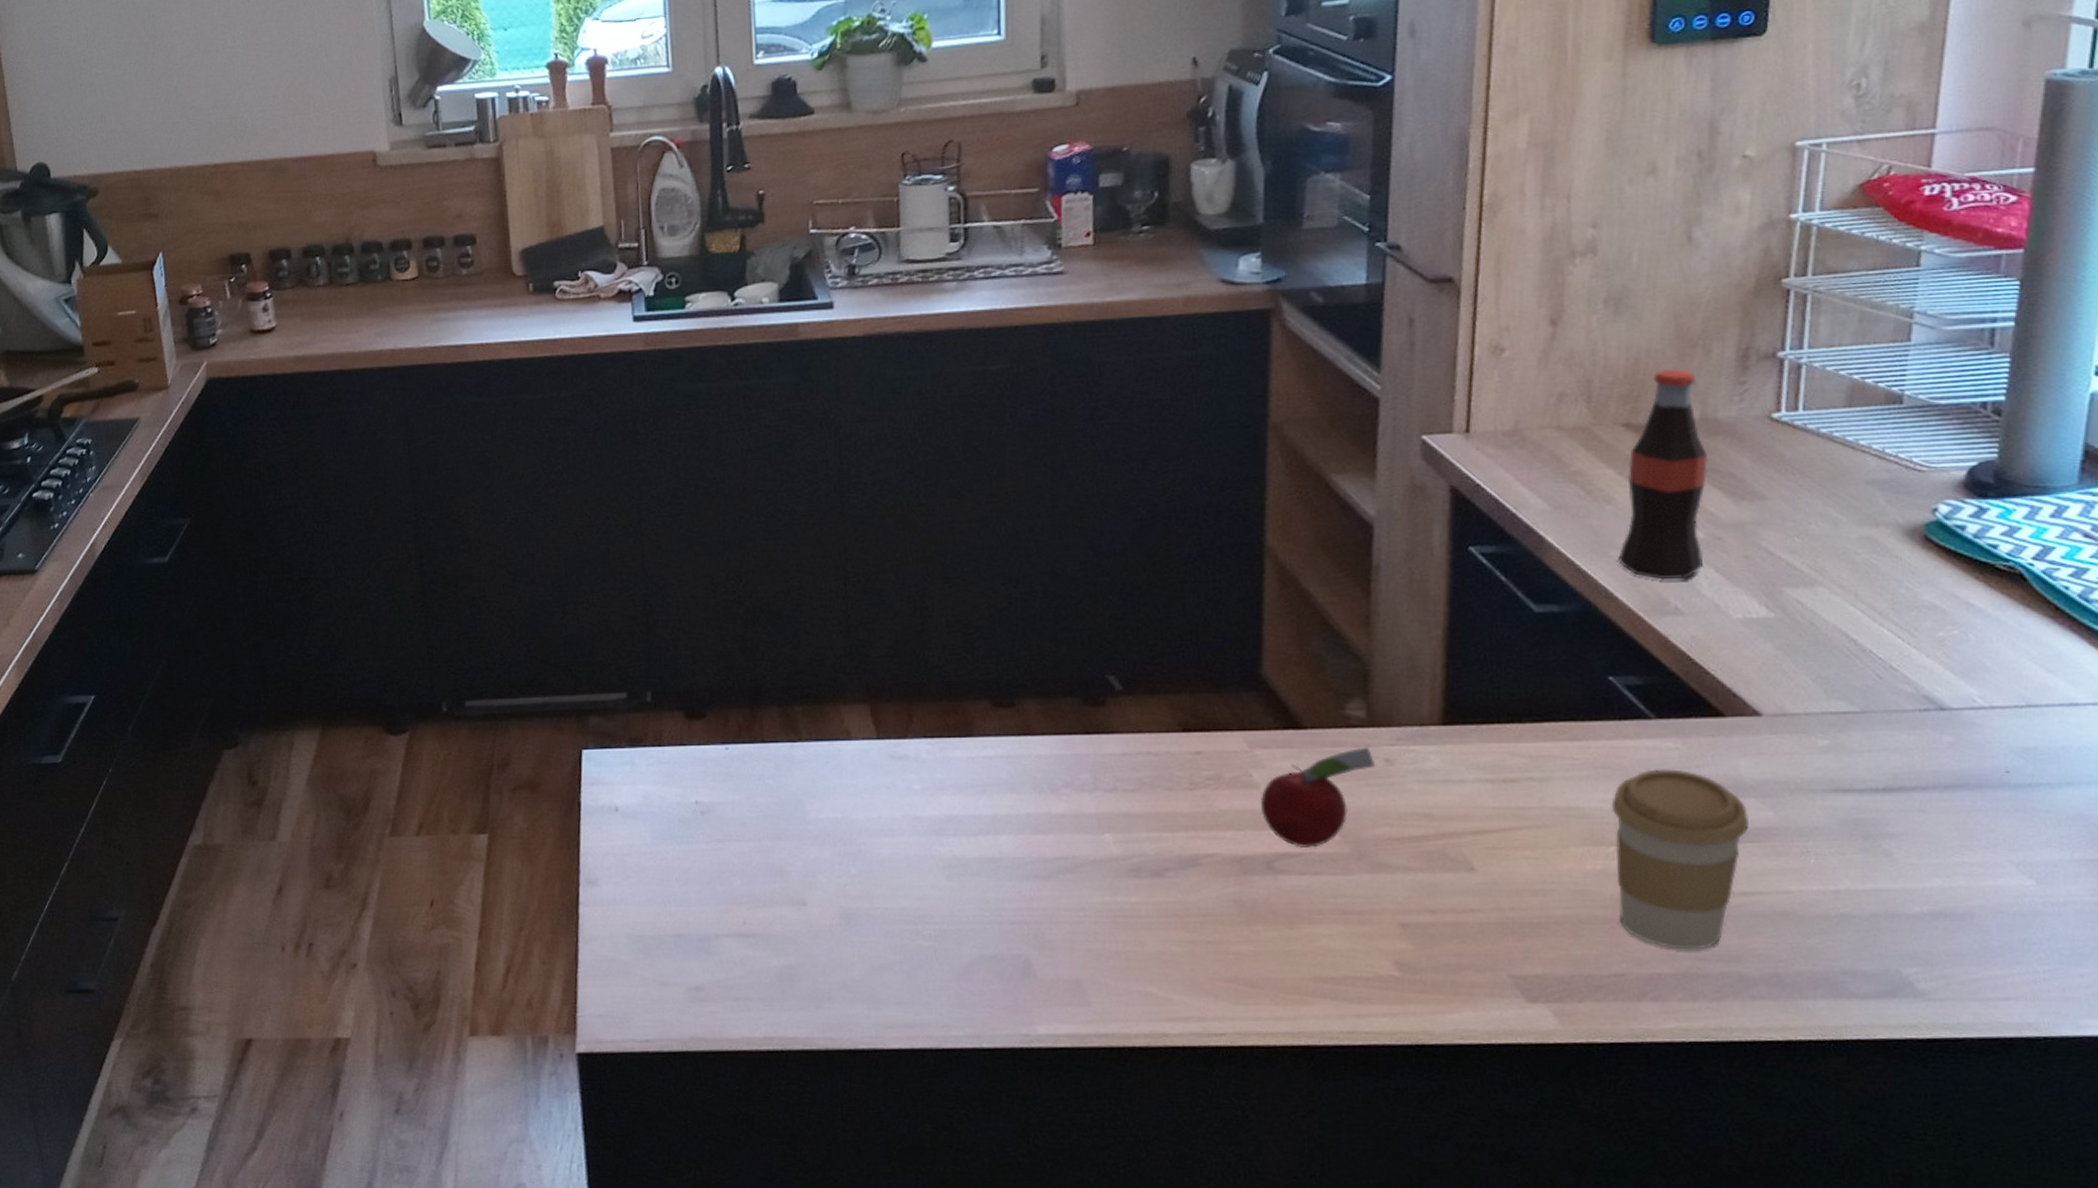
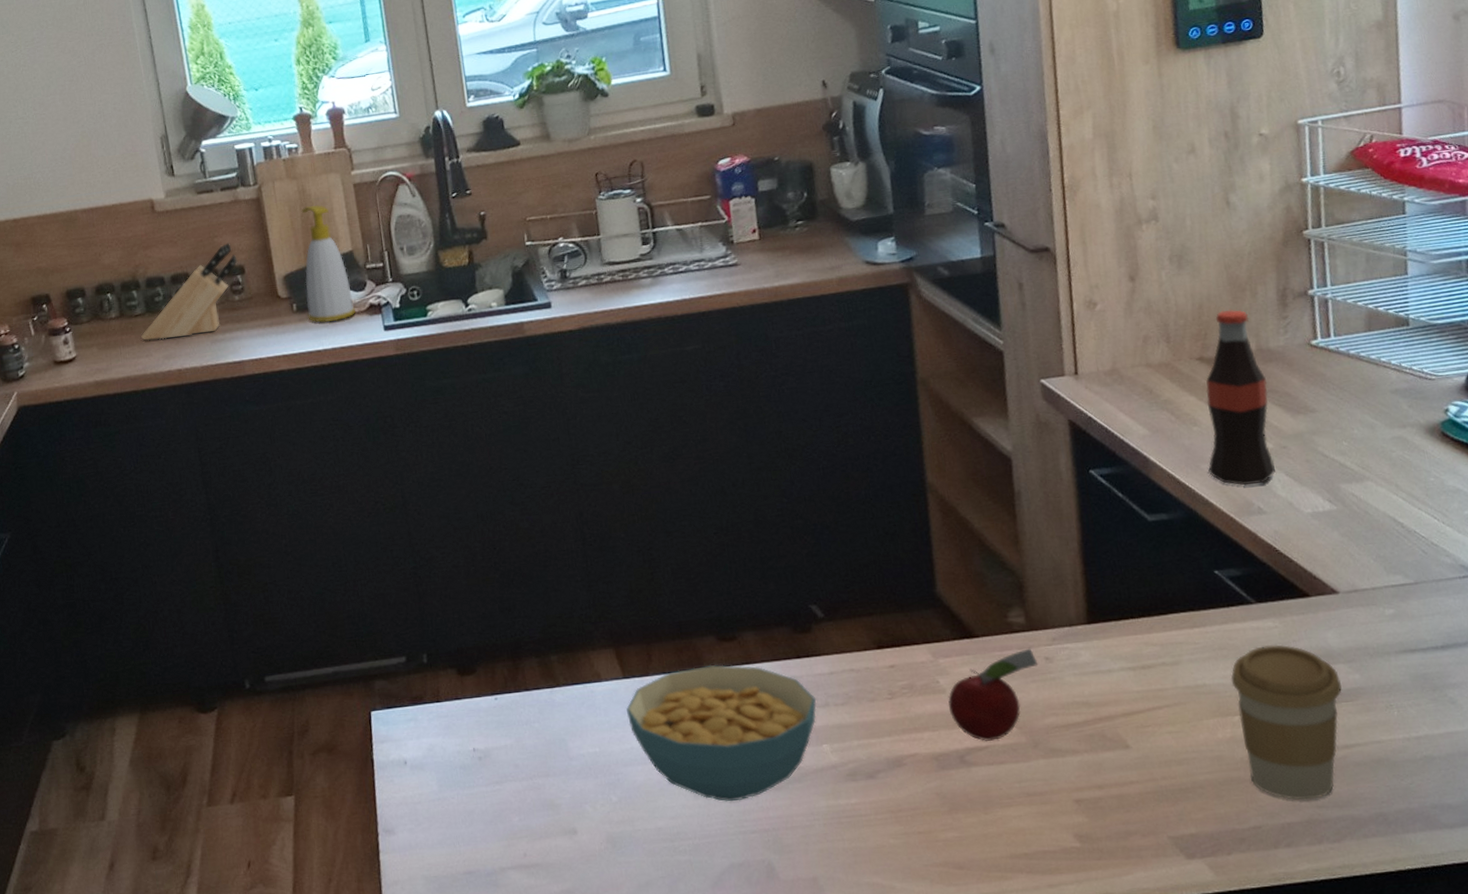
knife block: none [350,207,468,314] -> present [140,242,238,341]
soap bottle: none [545,170,601,307] -> present [301,205,355,323]
cereal bowl: none [877,732,1103,887] -> present [626,664,817,802]

